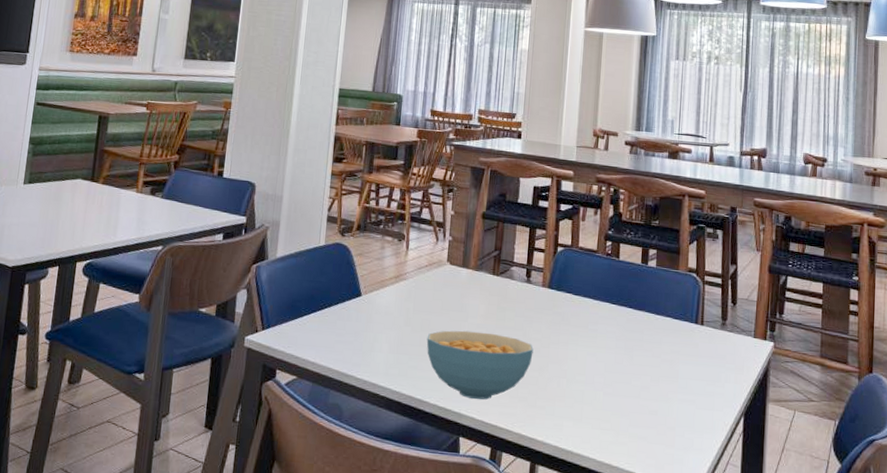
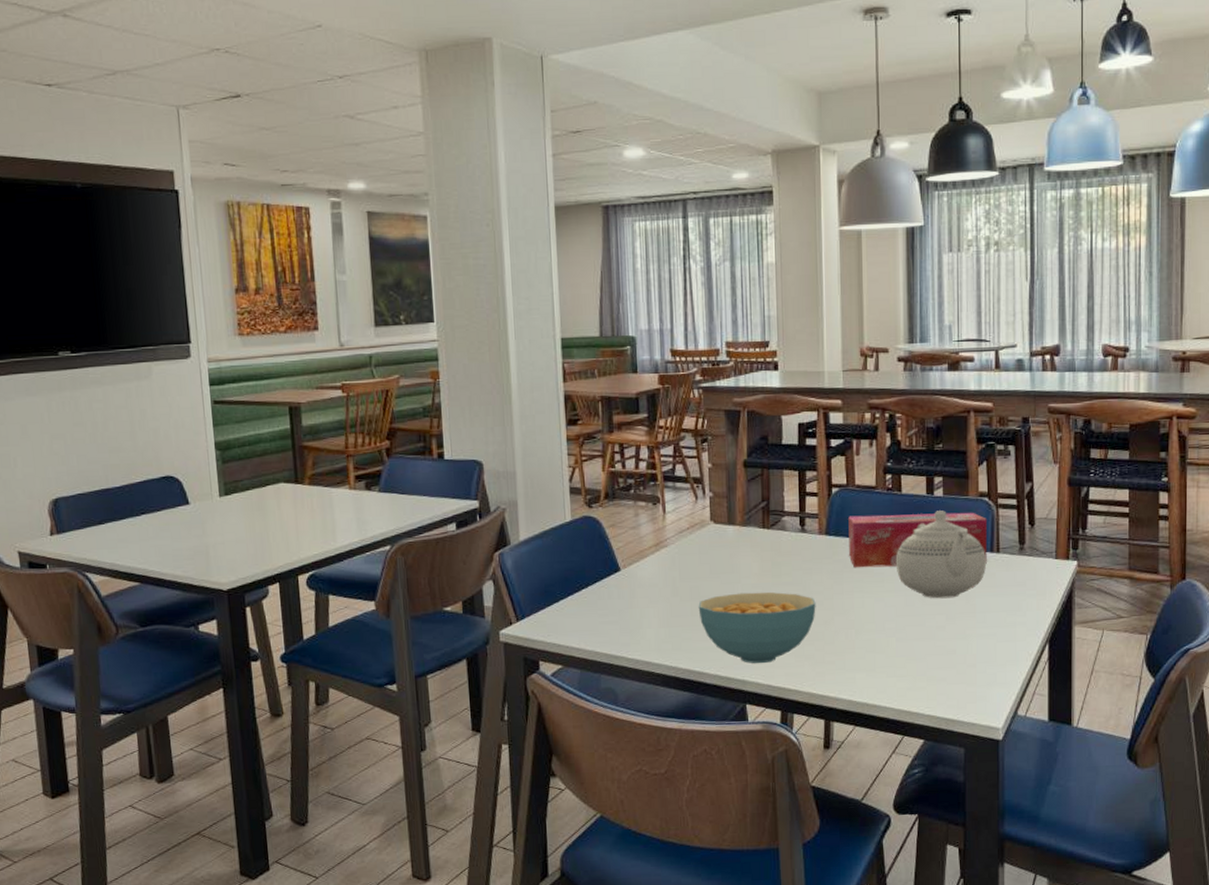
tissue box: none [567,274,694,334] -> present [848,512,987,568]
teapot: none [609,279,691,362] -> present [895,510,986,599]

